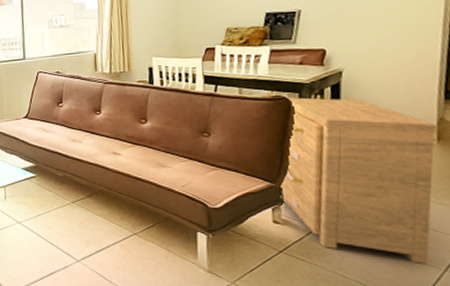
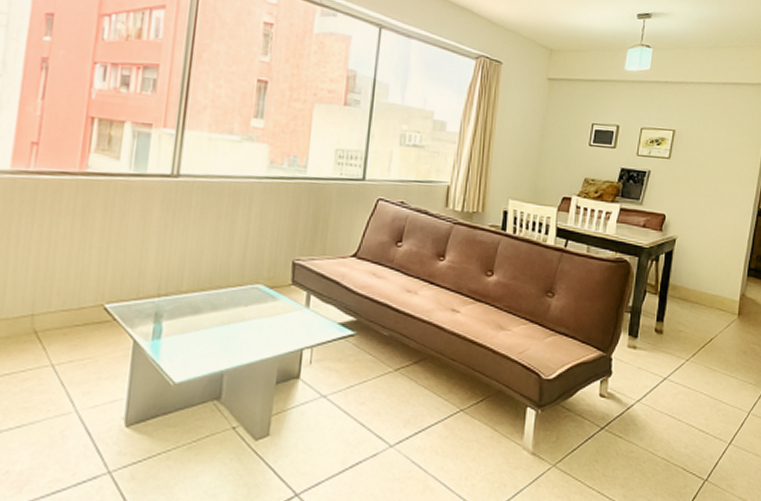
side table: present [280,97,438,264] -> none [609,261,740,437]

